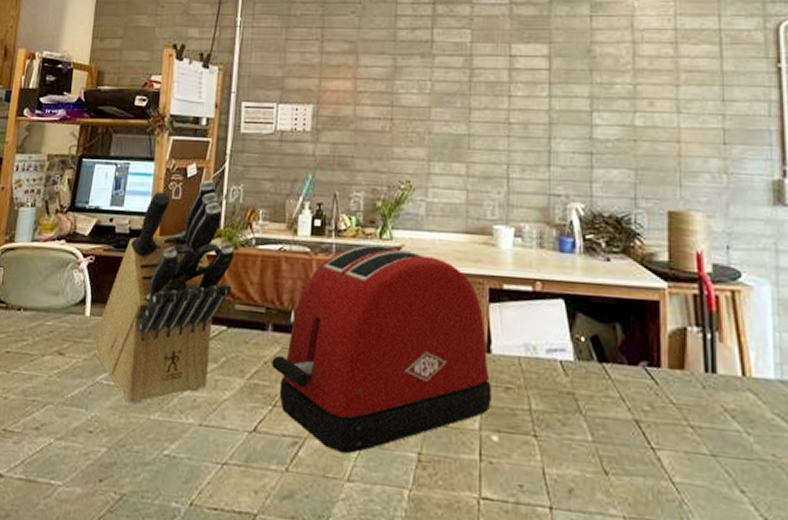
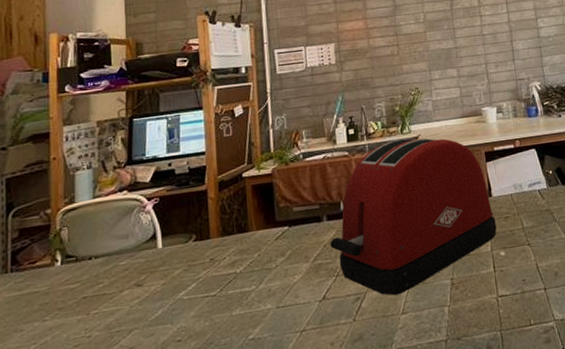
knife block: present [94,179,234,404] -> none [170,115,288,308]

